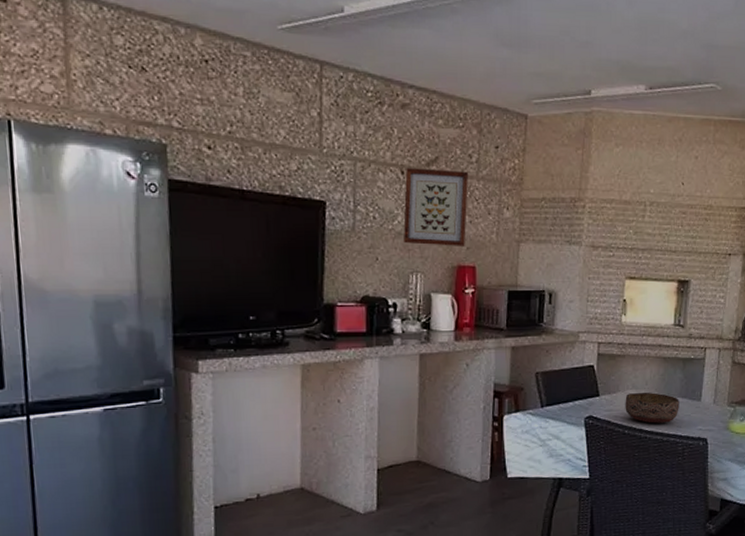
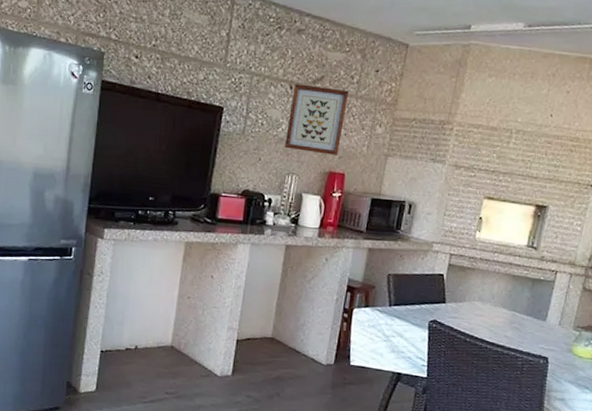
bowl: present [625,392,679,423] -> none [469,304,524,337]

